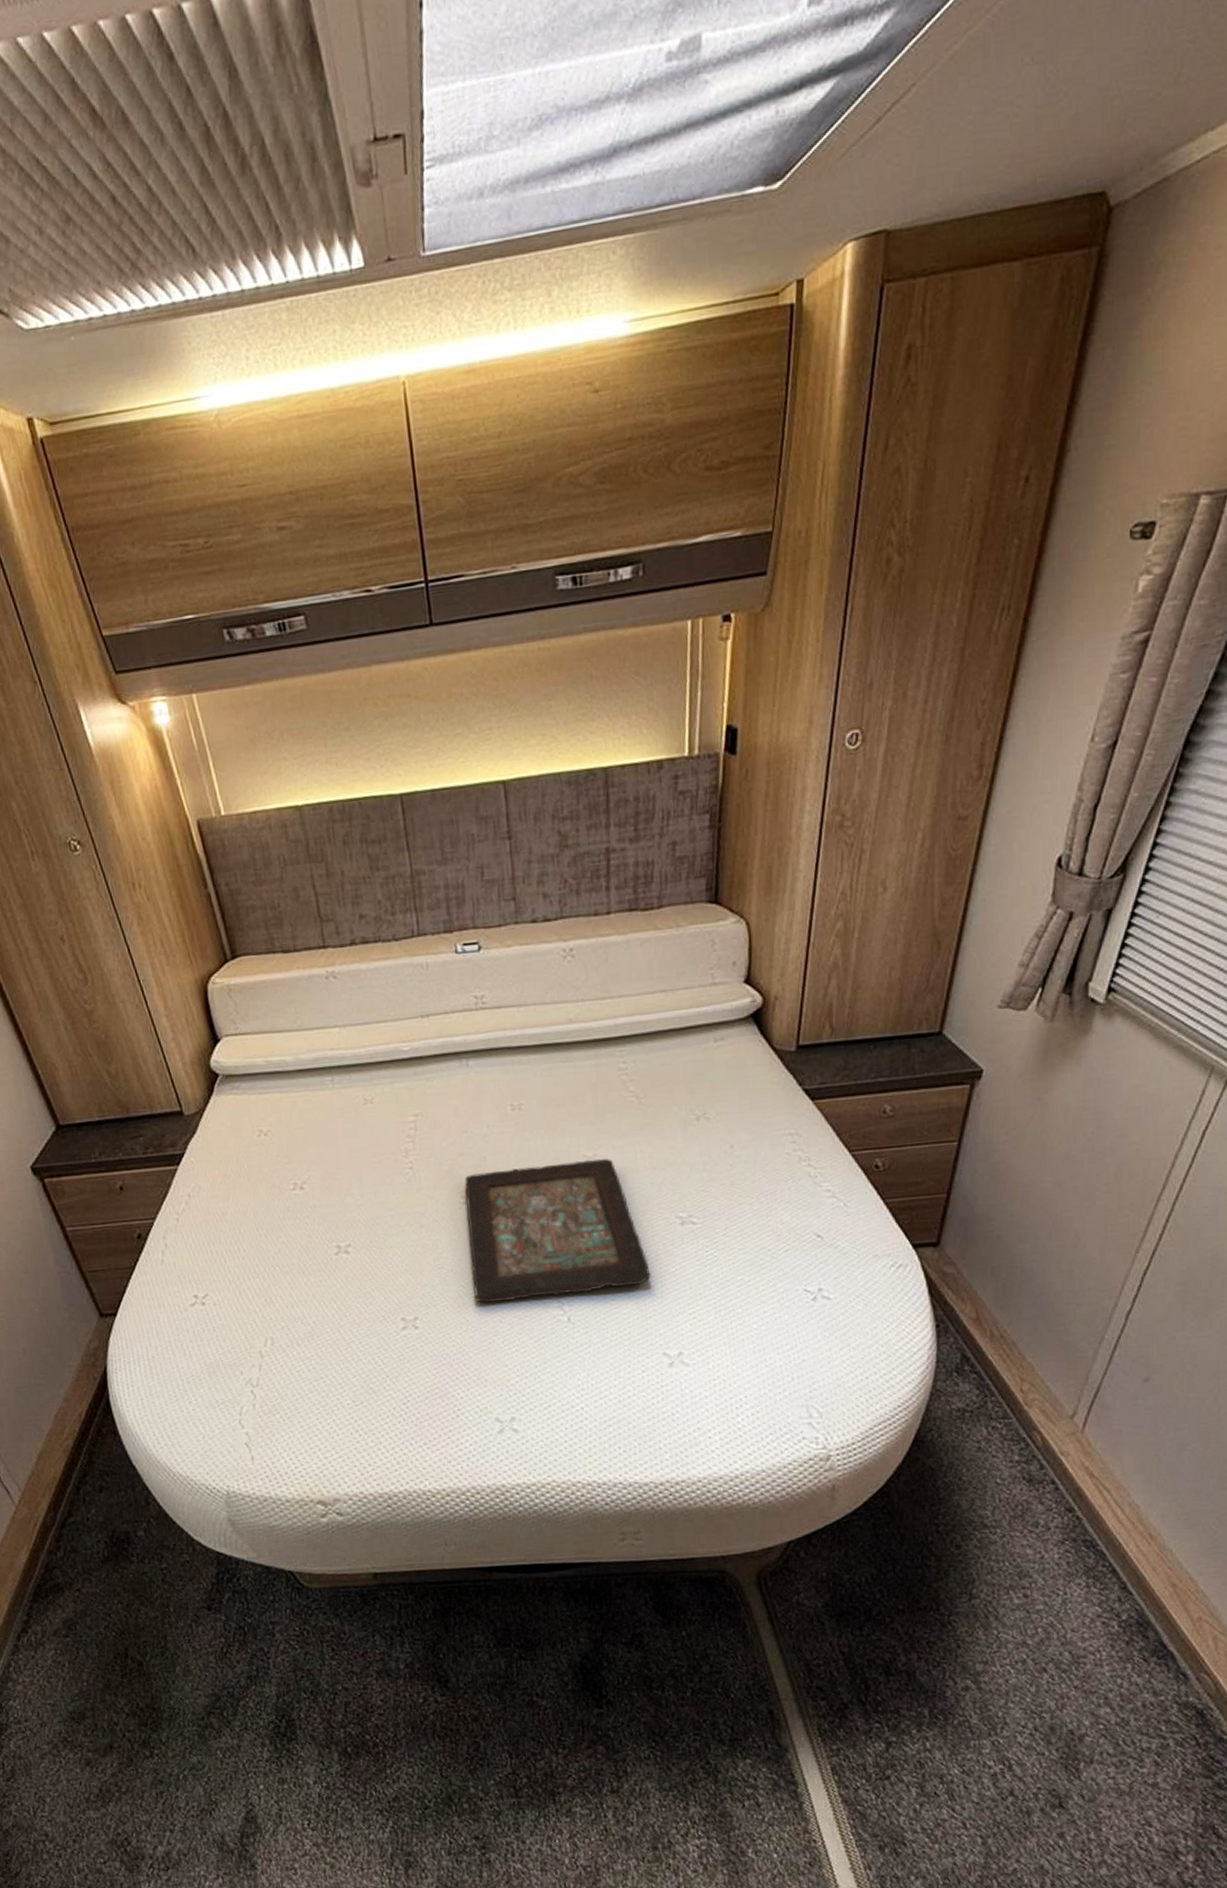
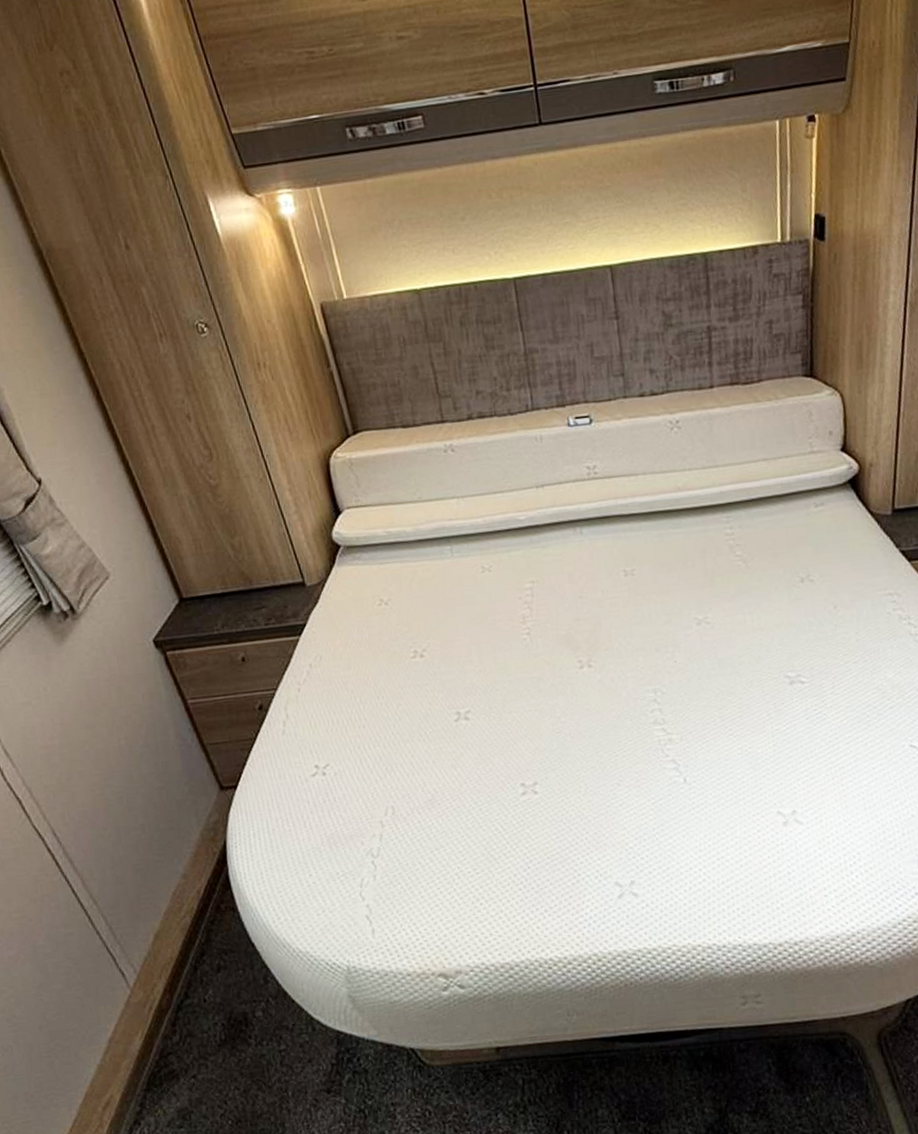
decorative tray: present [464,1158,651,1303] -> none [580,620,763,766]

